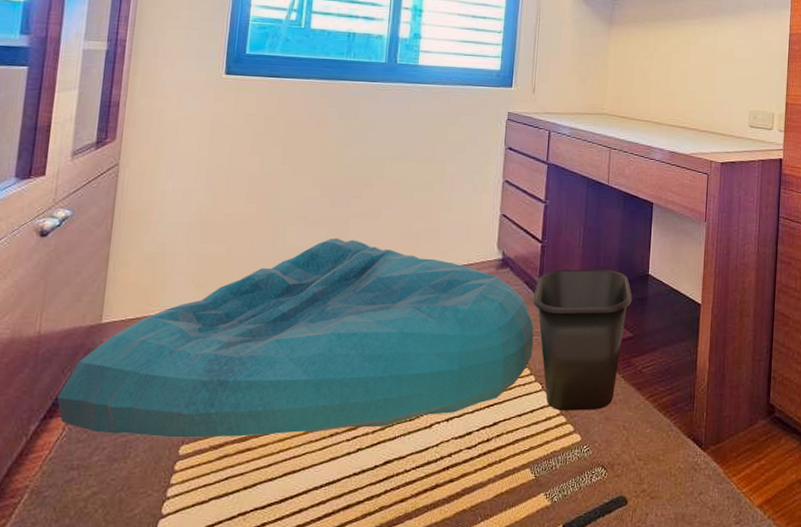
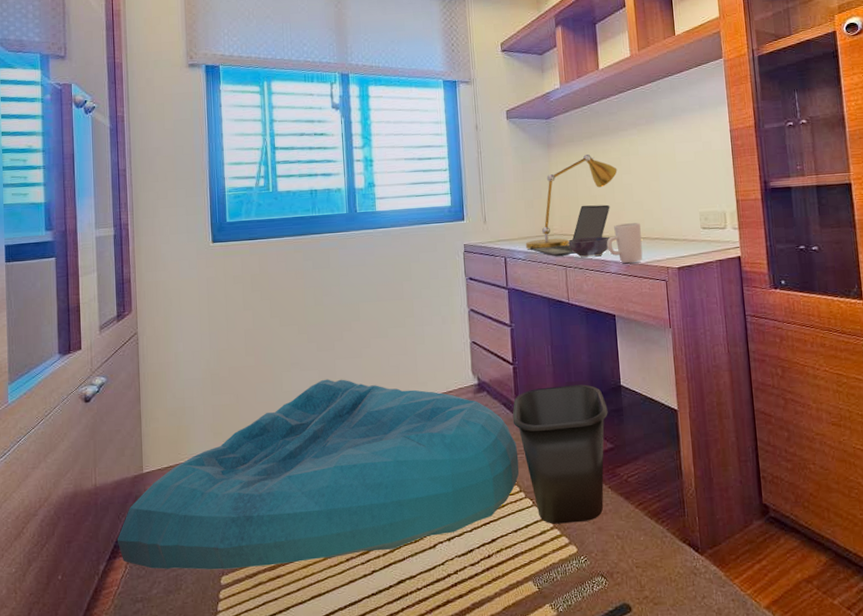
desk lamp: none [572,37,676,127] -> present [525,154,617,250]
laptop: none [580,88,663,137] -> present [533,204,610,256]
bowl: none [616,120,659,142] -> present [568,236,610,258]
mug: none [654,112,691,153] -> present [606,223,643,264]

